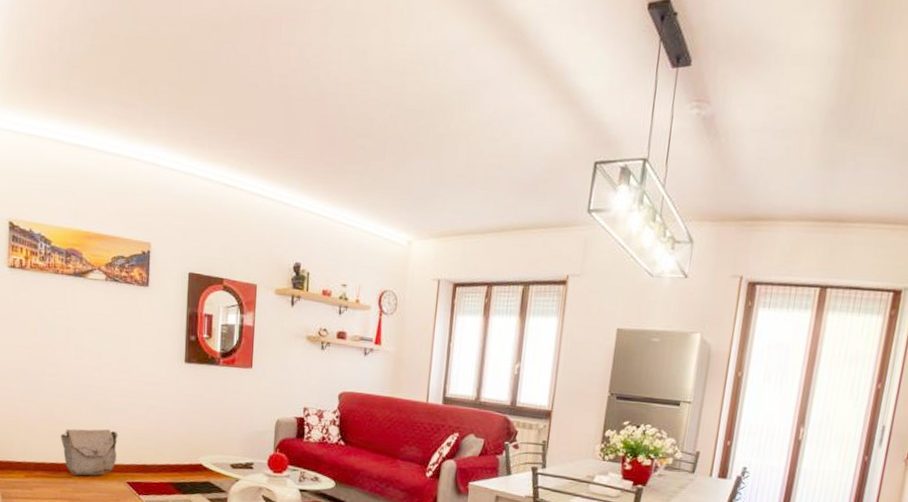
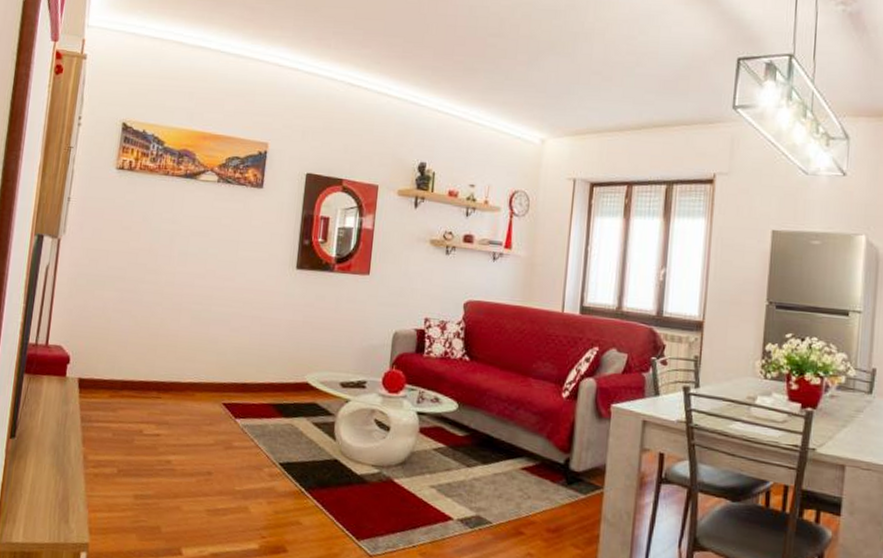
bag: present [60,428,118,476] -> none [153,342,218,396]

